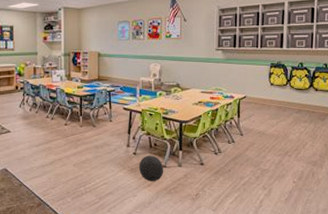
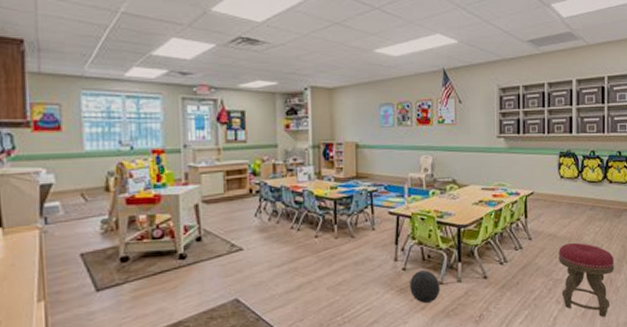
stool: none [266,139,317,203] -> present [559,242,614,317]

